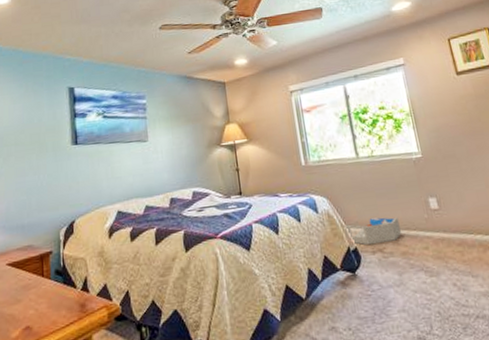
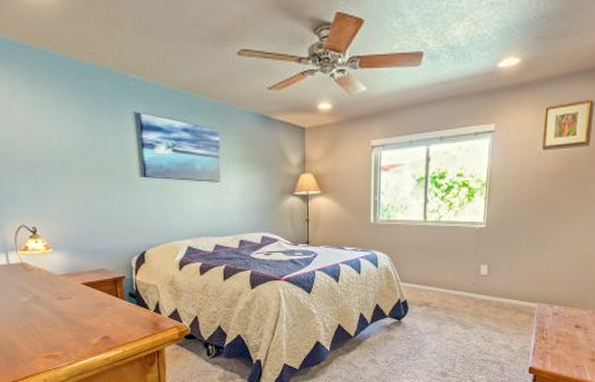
storage bin: present [345,217,401,245] -> none [399,277,449,299]

